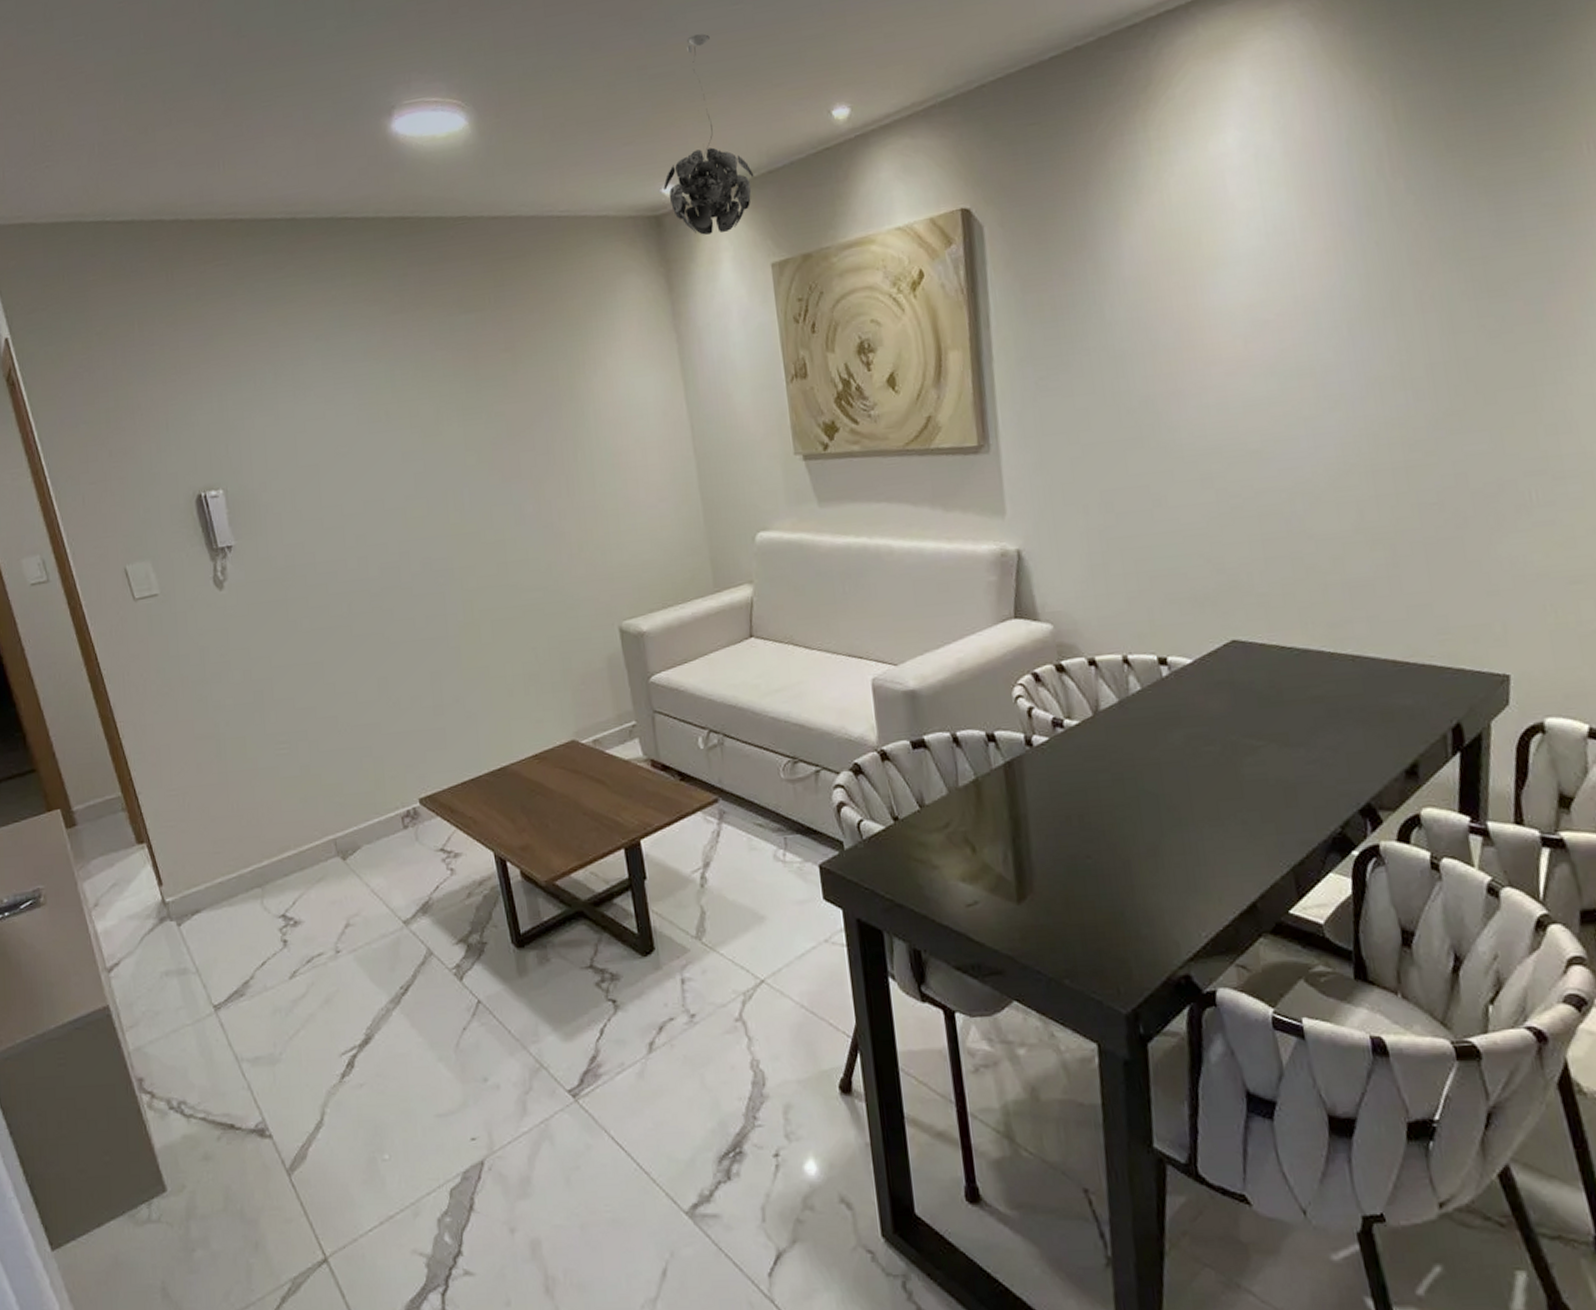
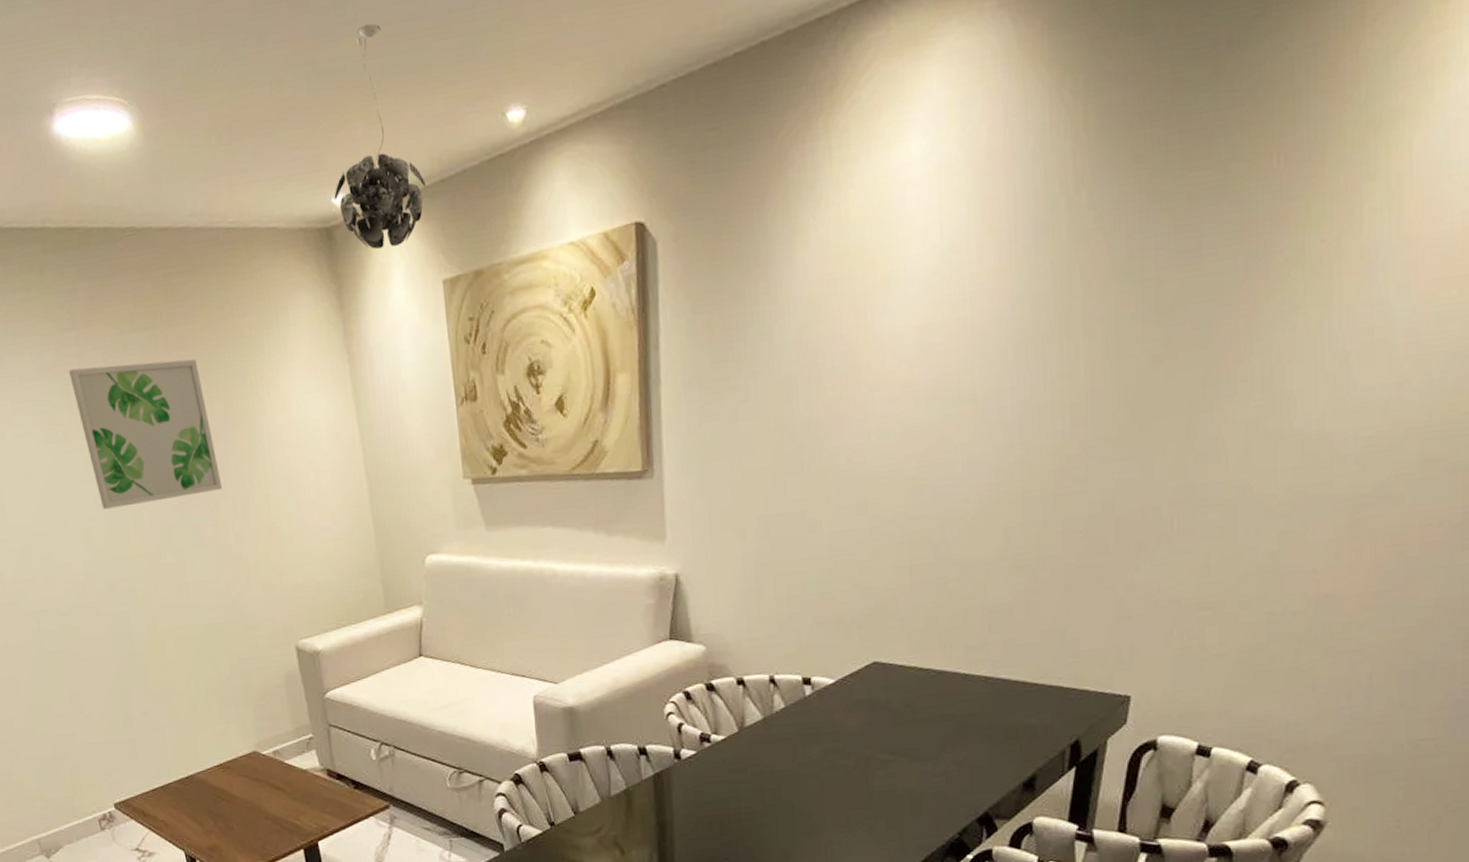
wall art: none [394,340,547,488] -> present [69,359,223,510]

